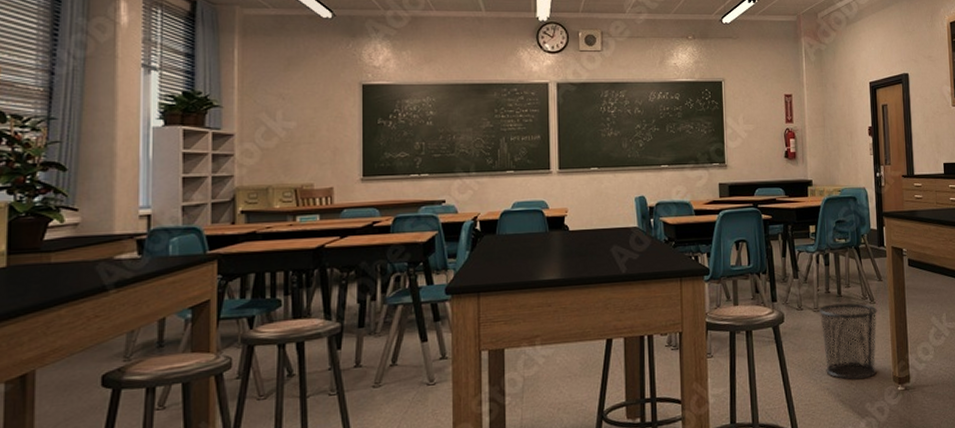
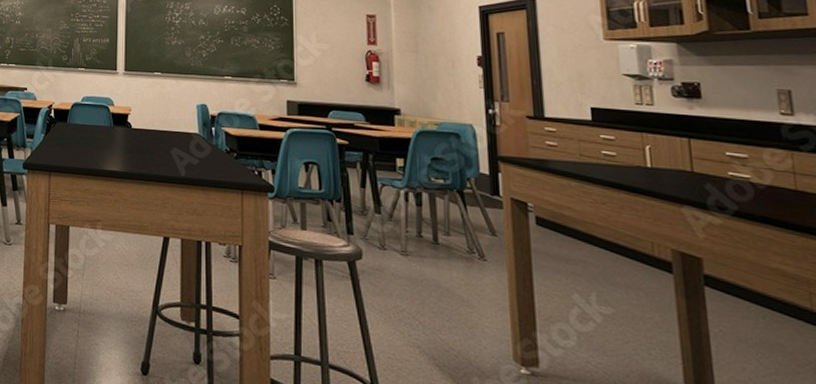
waste bin: present [818,303,878,380] -> none [407,250,490,347]

